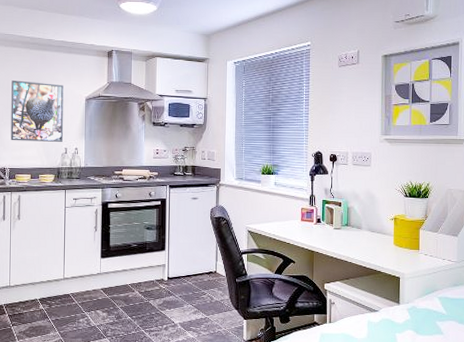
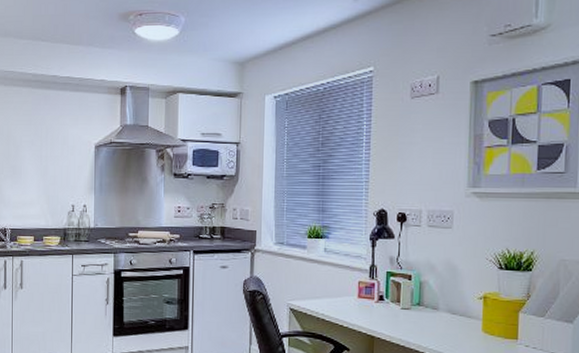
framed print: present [10,80,64,142] -> none [11,125,70,198]

